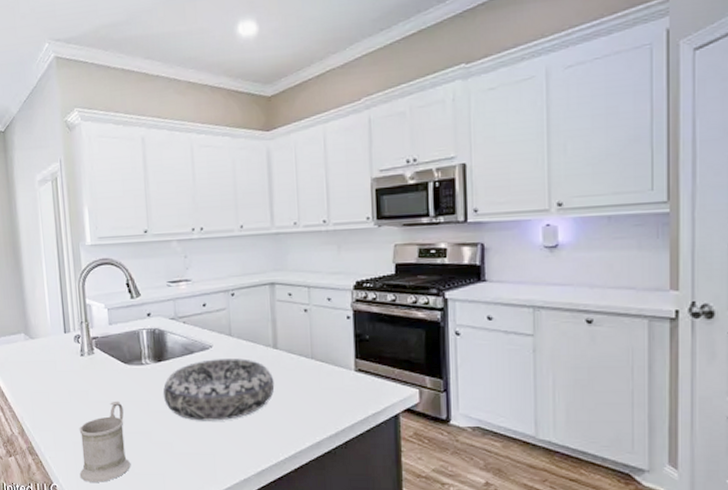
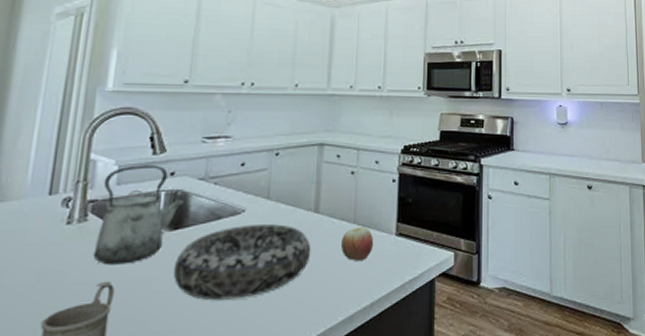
kettle: none [99,307,163,389] -> present [93,165,185,265]
apple: none [301,362,334,393] -> present [340,227,374,261]

